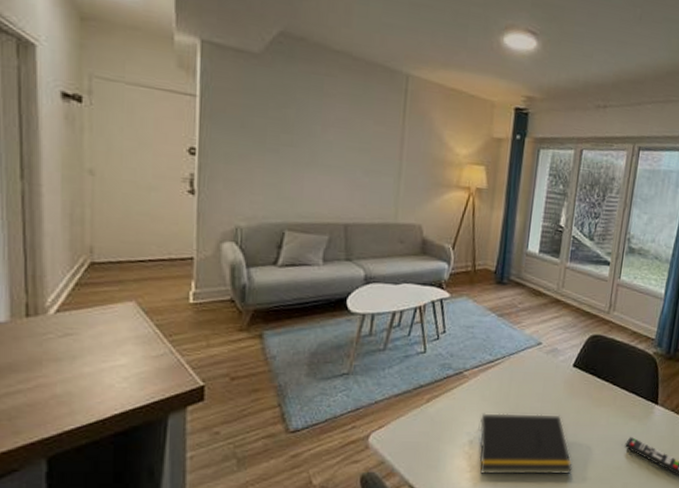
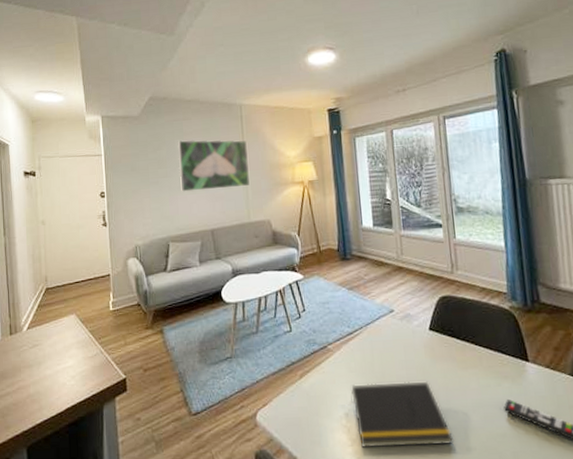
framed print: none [310,102,408,180] -> present [178,139,250,192]

